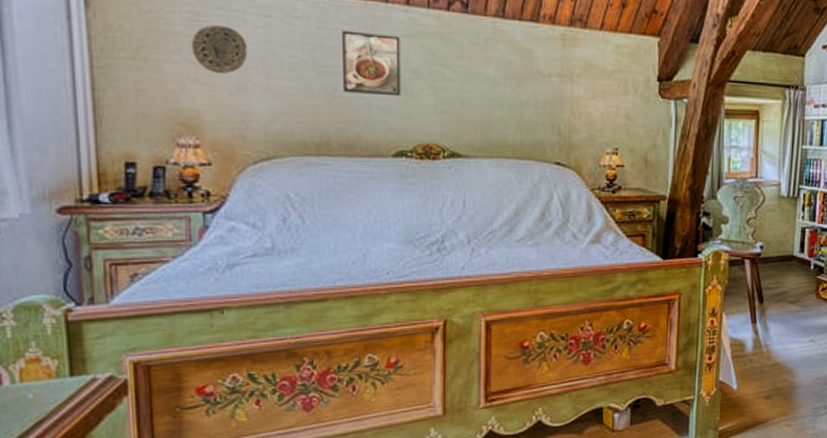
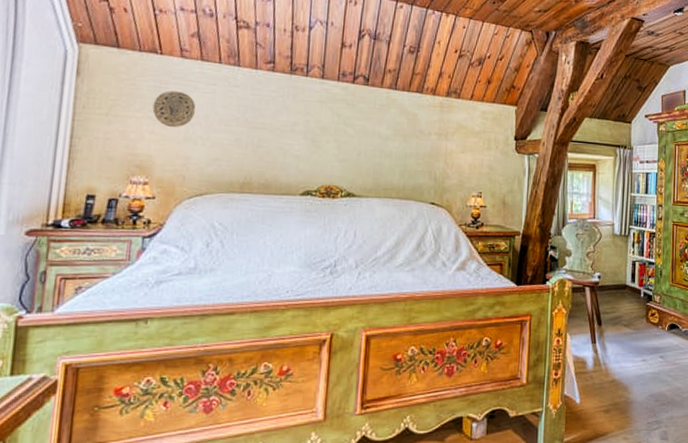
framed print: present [342,30,401,97] -> none [266,96,315,148]

